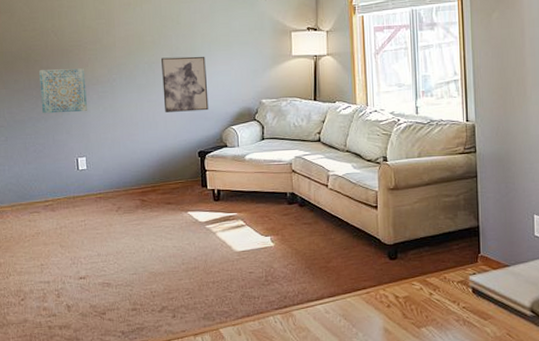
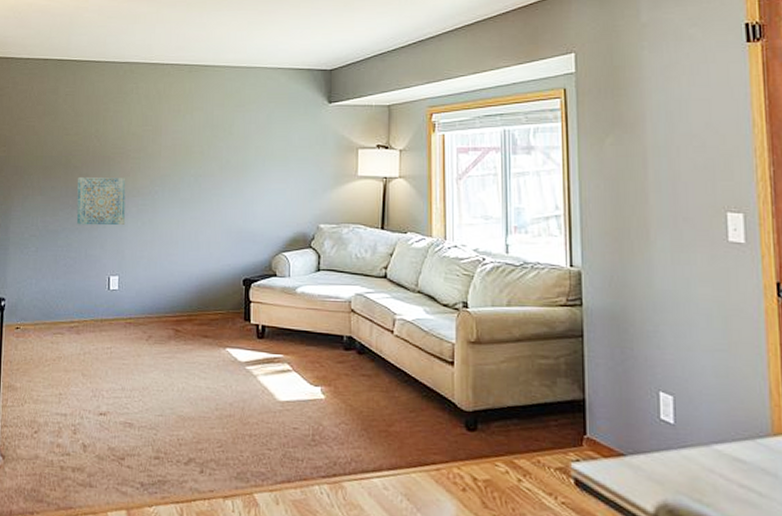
wall art: present [160,56,209,112] -> none [208,171,259,233]

